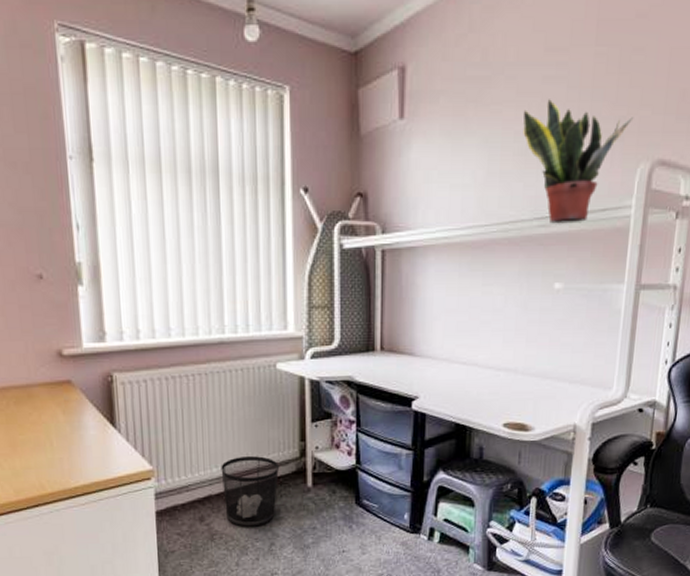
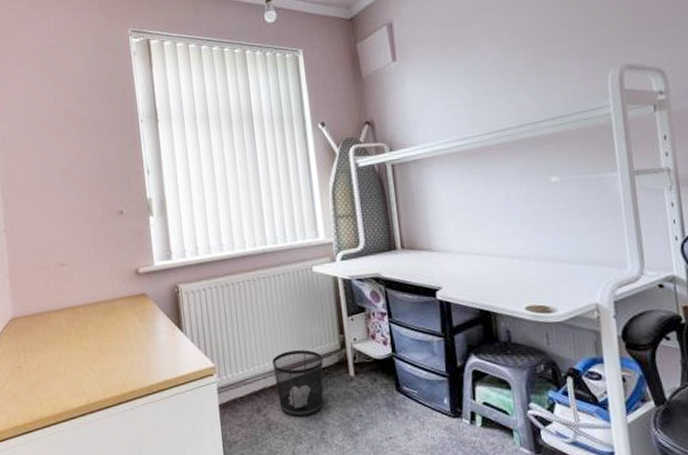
potted plant: present [523,99,634,224] -> none [496,30,596,128]

